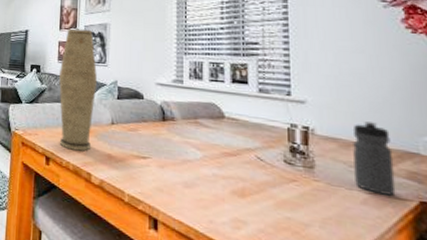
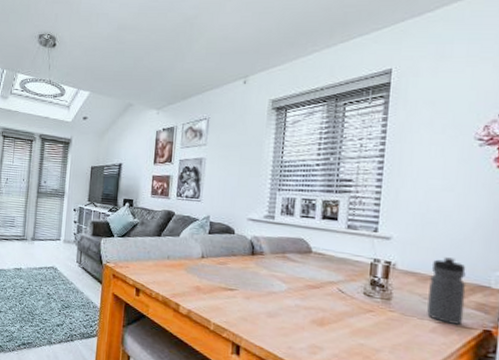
vase: present [59,28,97,151] -> none [149,162,190,283]

